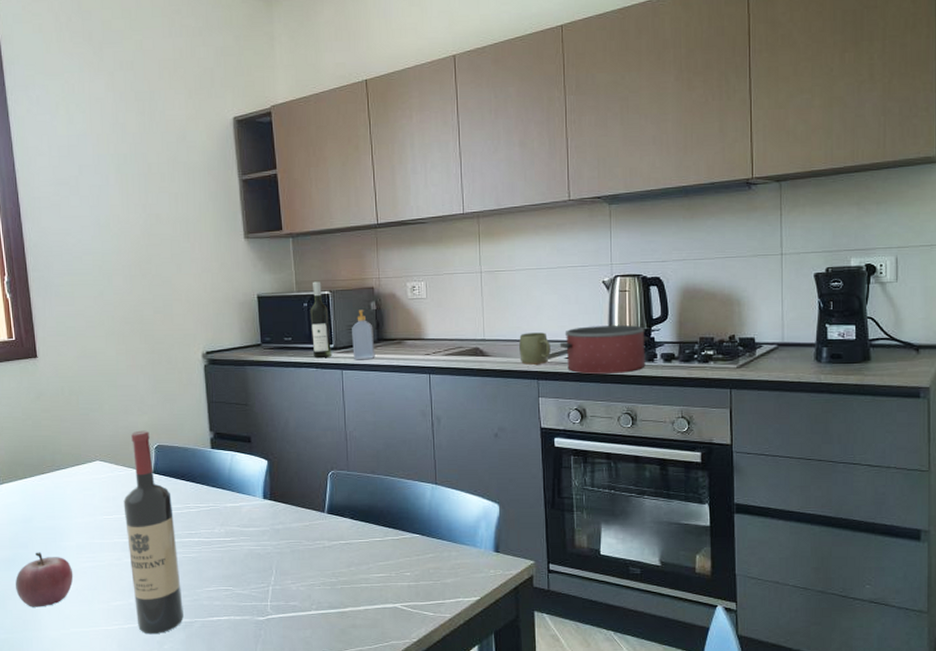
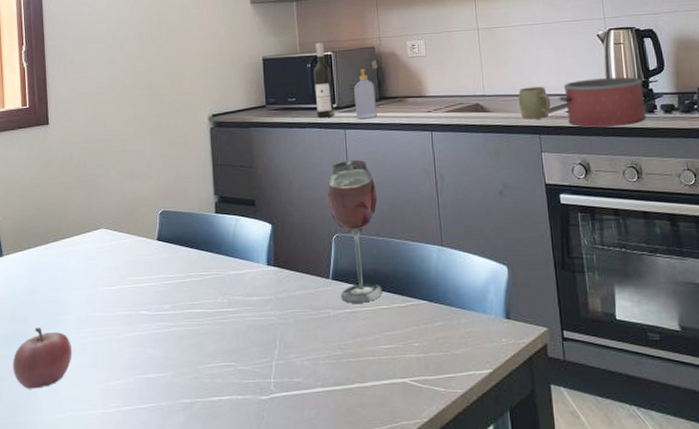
wine bottle: present [123,430,184,635] -> none [126,196,184,418]
wineglass: none [323,401,376,535] -> present [327,160,382,303]

